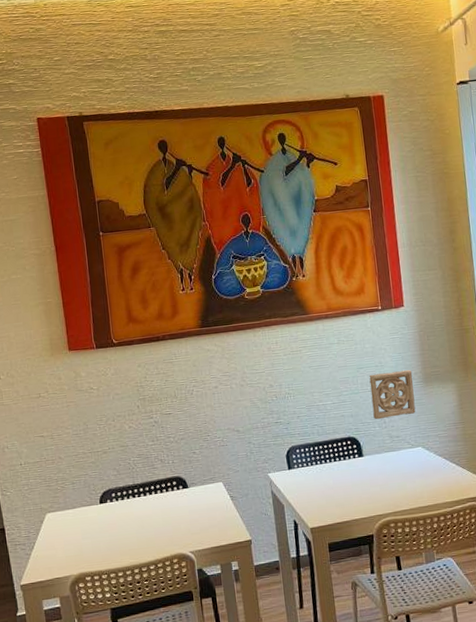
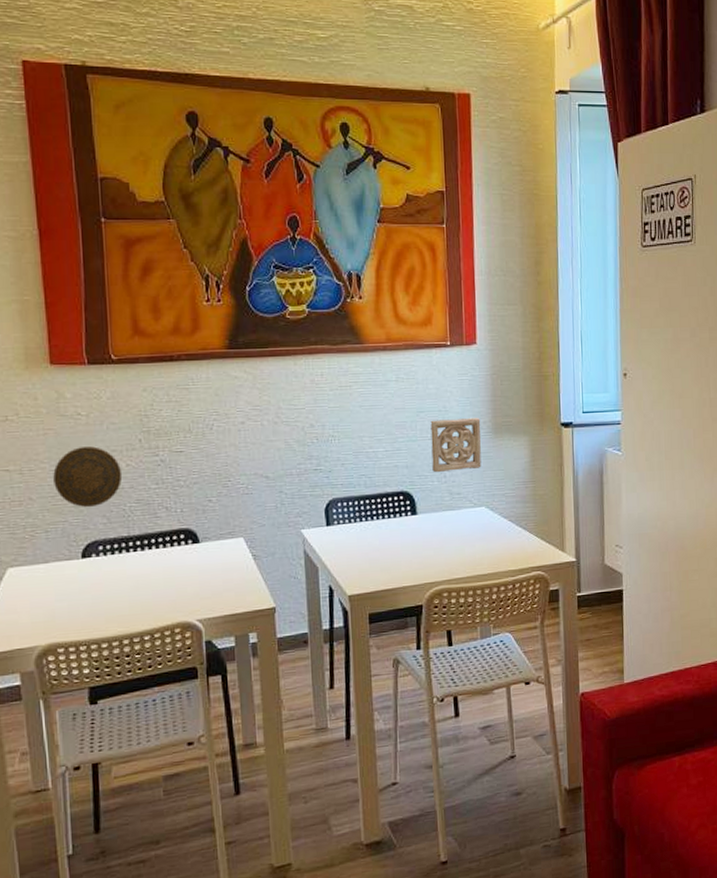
decorative plate: none [75,413,127,463] -> present [53,446,123,508]

